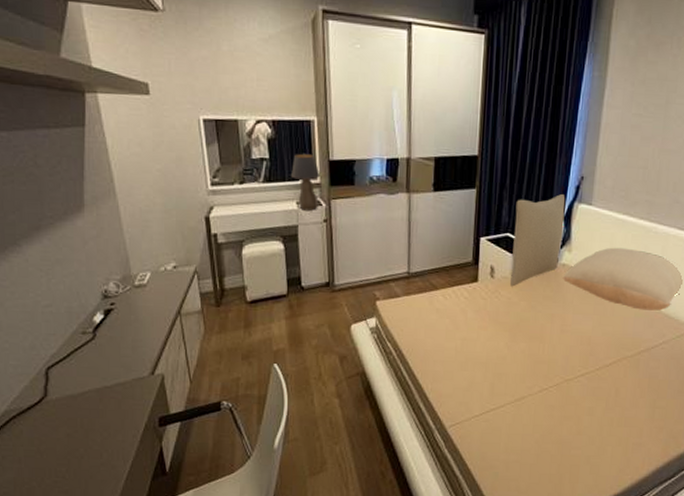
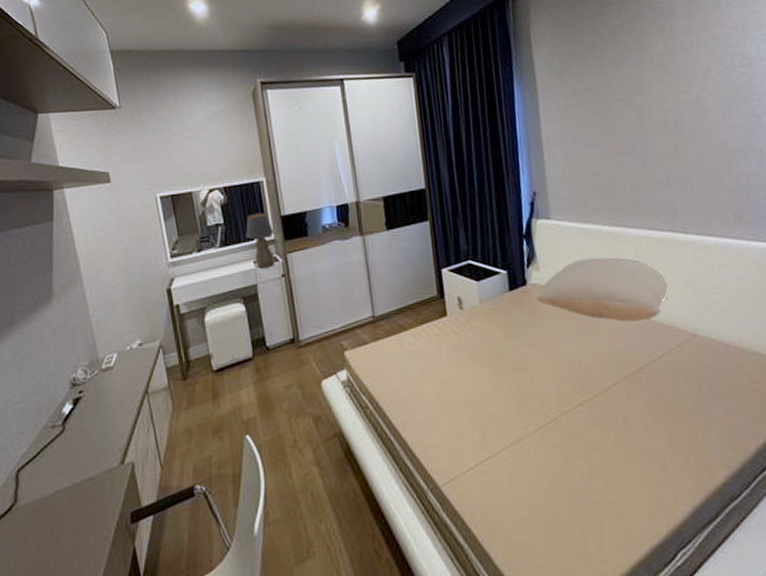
pillow: present [510,194,566,287] -> none [472,213,528,316]

